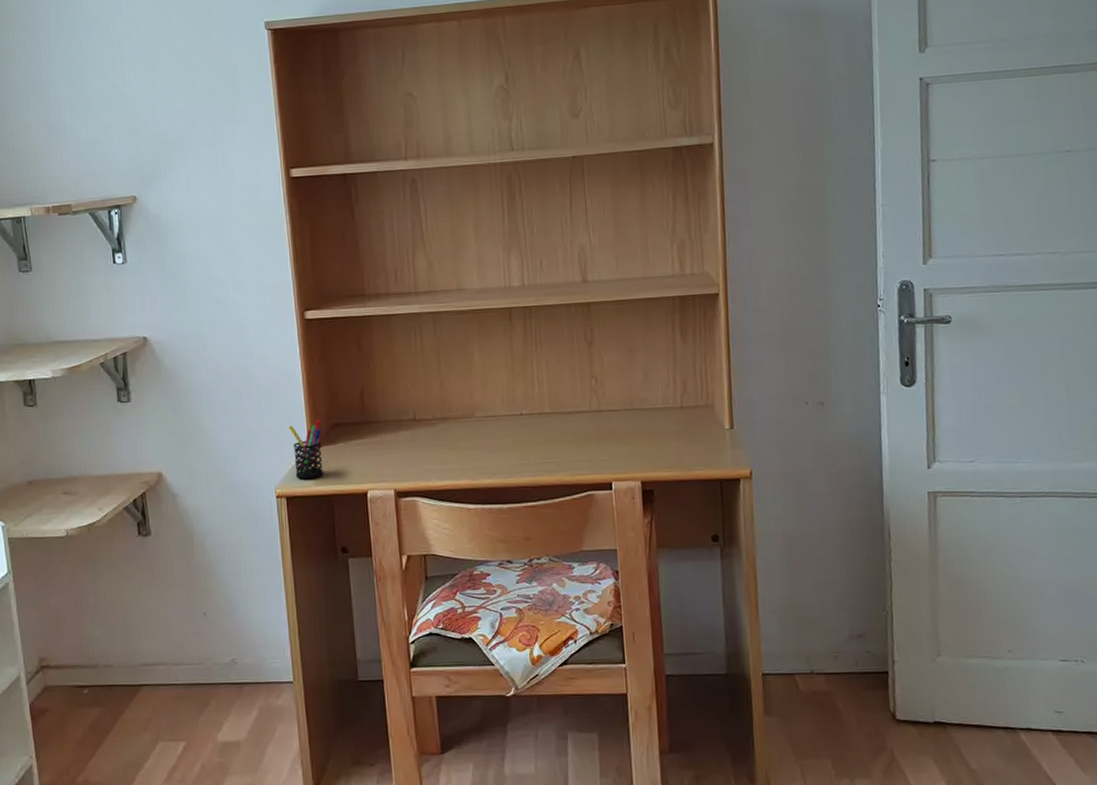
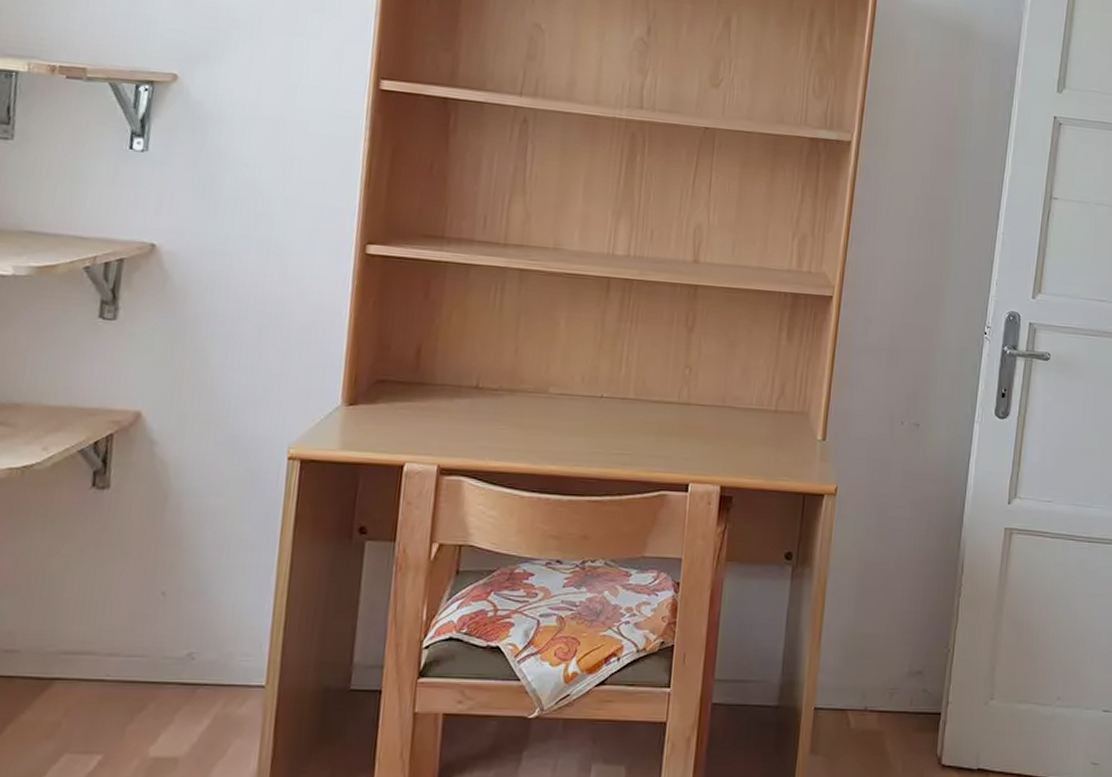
pen holder: present [289,420,323,479] -> none [317,373,362,441]

